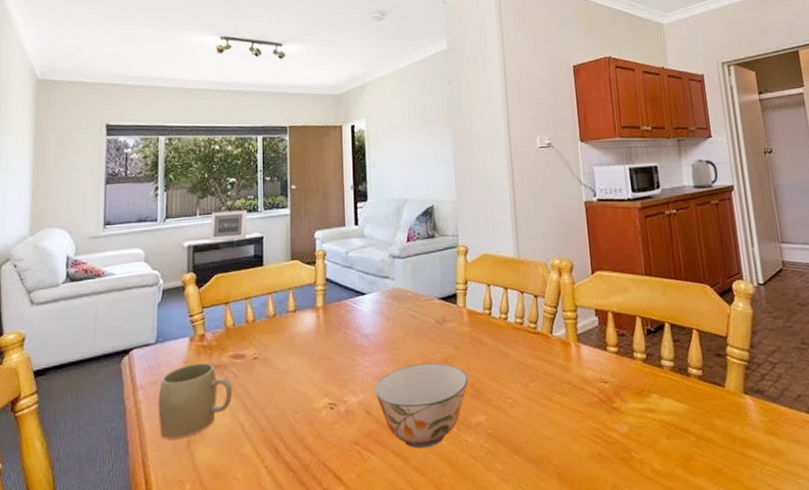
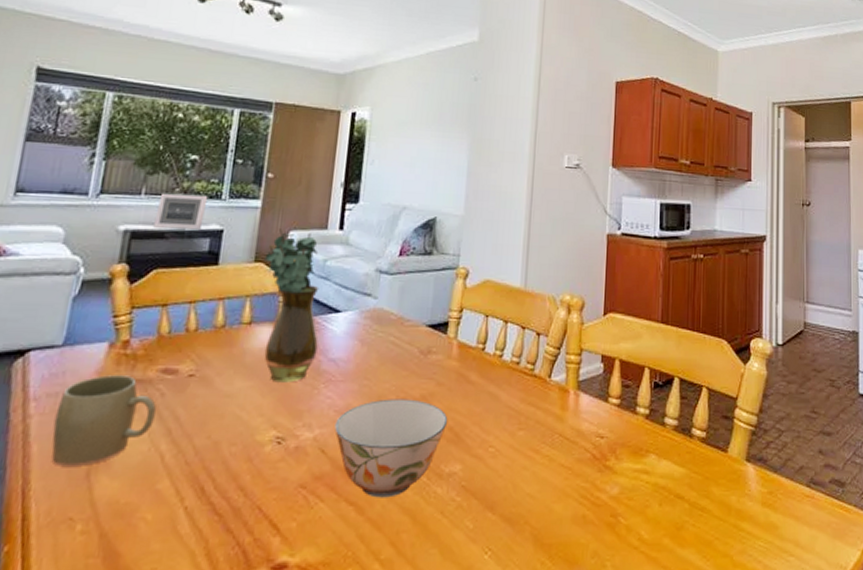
vase: none [299,230,352,358] -> present [264,228,319,383]
kettle: present [690,159,718,189] -> none [725,203,752,236]

